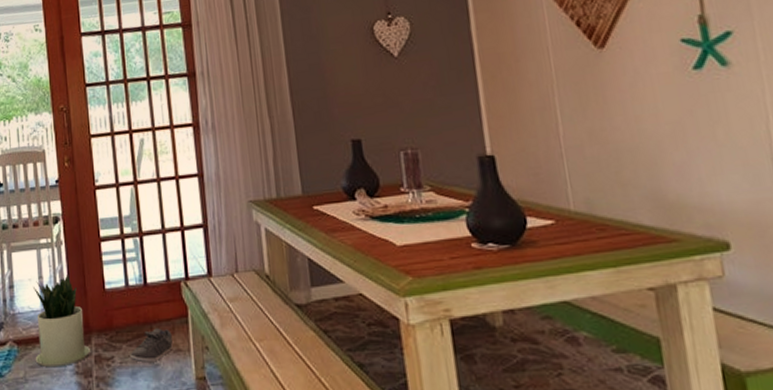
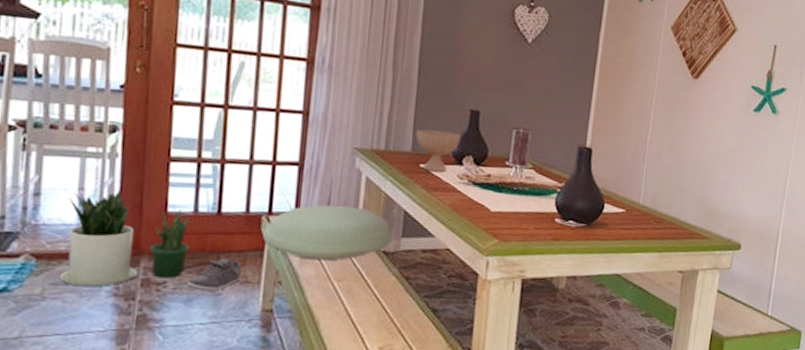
planter: none [96,285,128,353] -> present [149,209,190,278]
seat cushion: none [184,260,302,321] -> present [263,205,393,261]
bowl: none [302,167,349,212] -> present [415,129,461,172]

